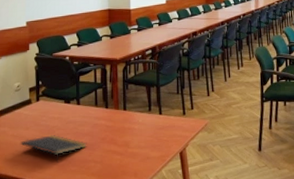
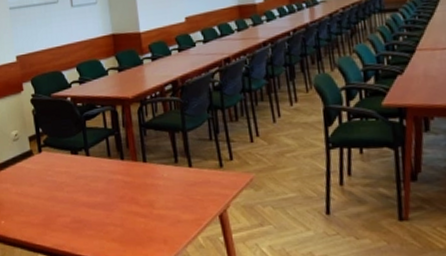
notepad: present [19,134,87,163] -> none [25,191,103,226]

